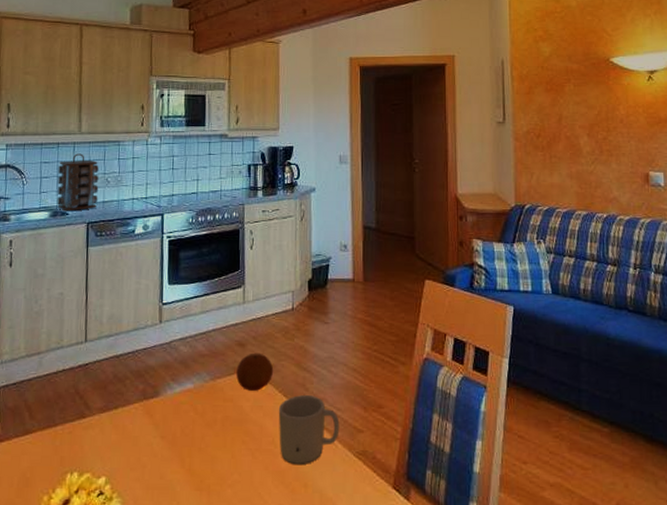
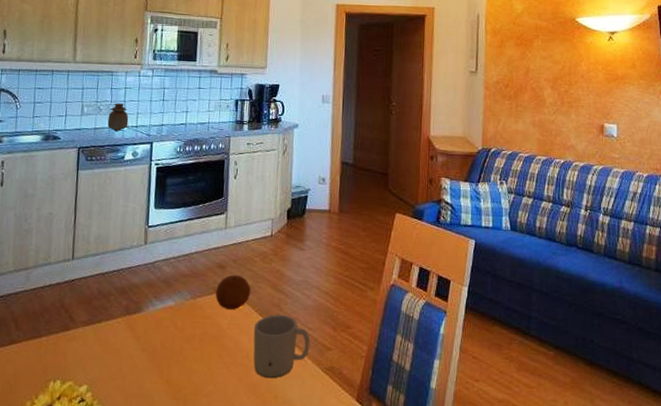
spice rack: present [56,153,99,212] -> none [49,81,92,136]
jar: none [116,174,138,203] -> present [107,103,129,131]

